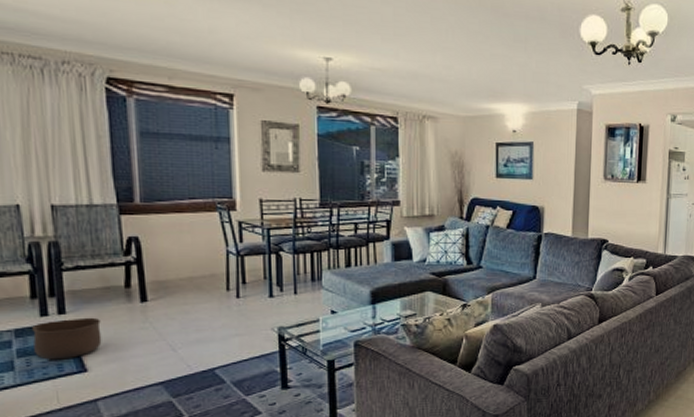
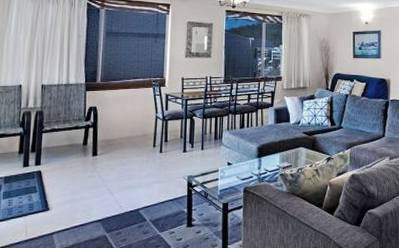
basket: present [32,317,102,360] -> none [15,168,63,201]

